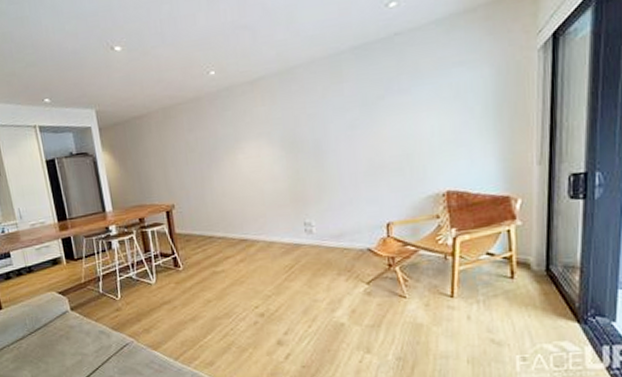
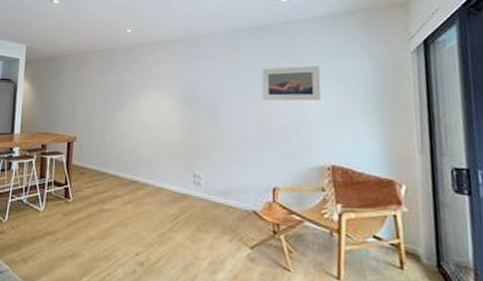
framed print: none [369,83,436,133] -> present [262,66,321,102]

